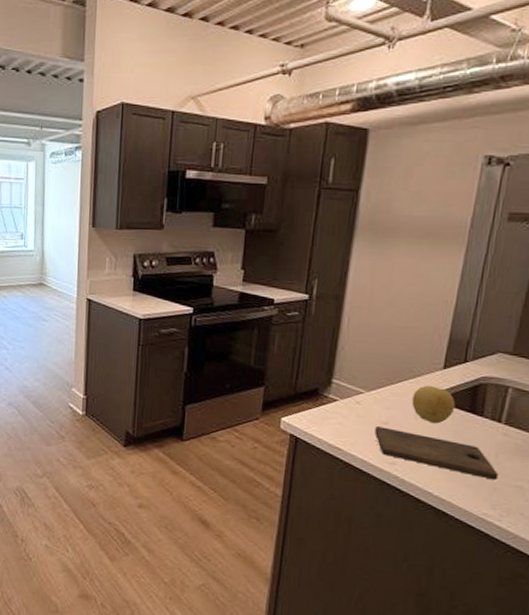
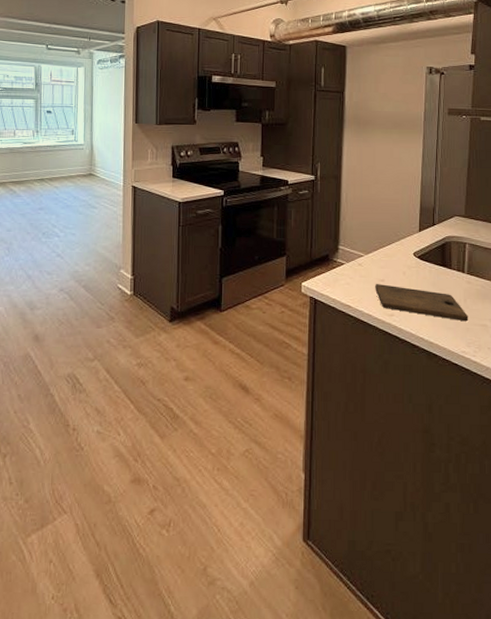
fruit: present [411,385,456,424] -> none [400,246,431,278]

